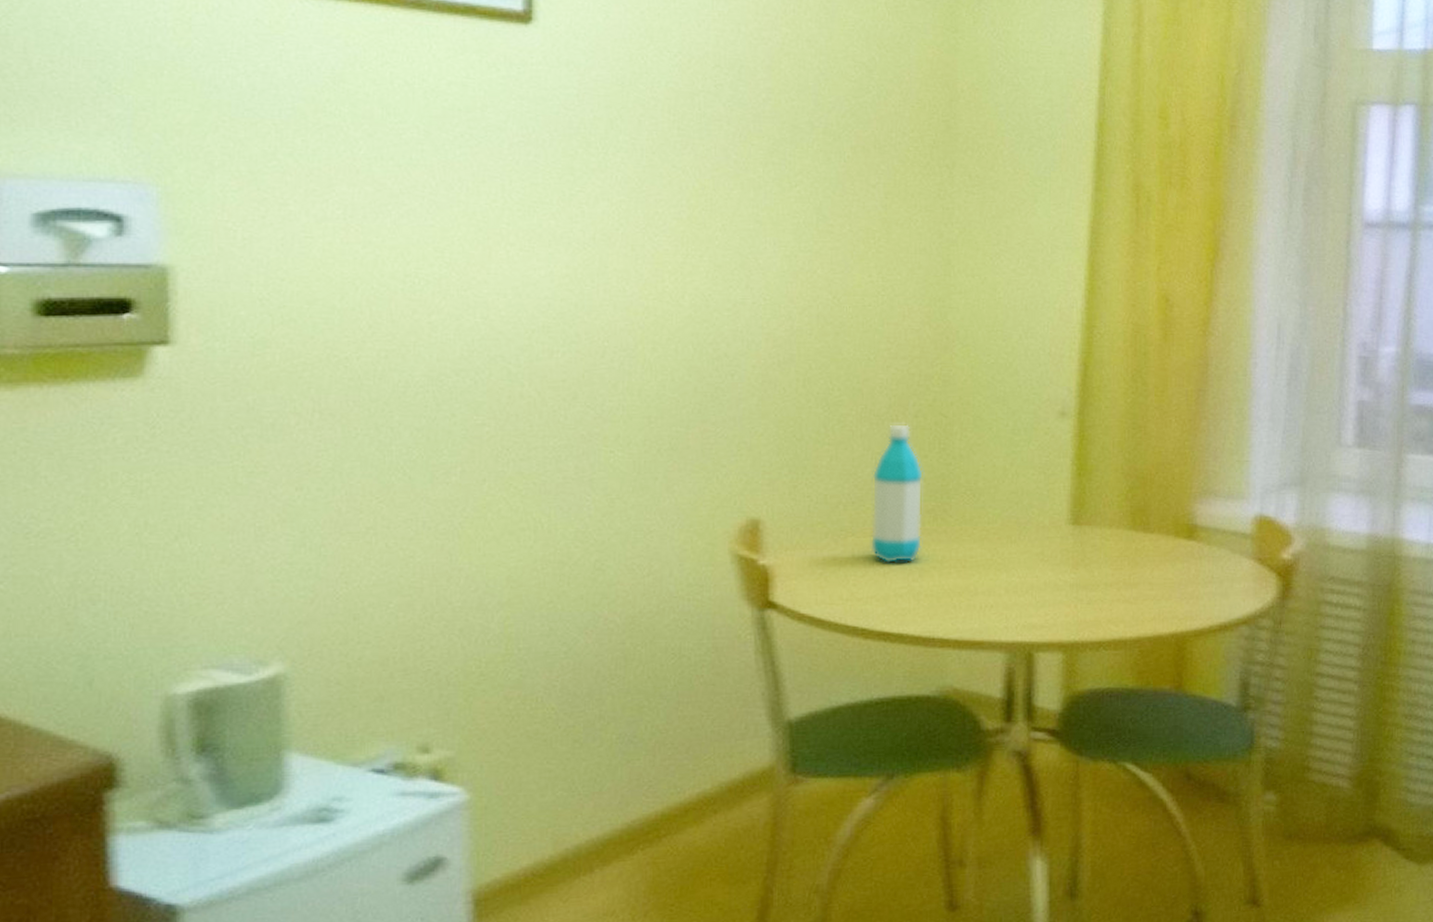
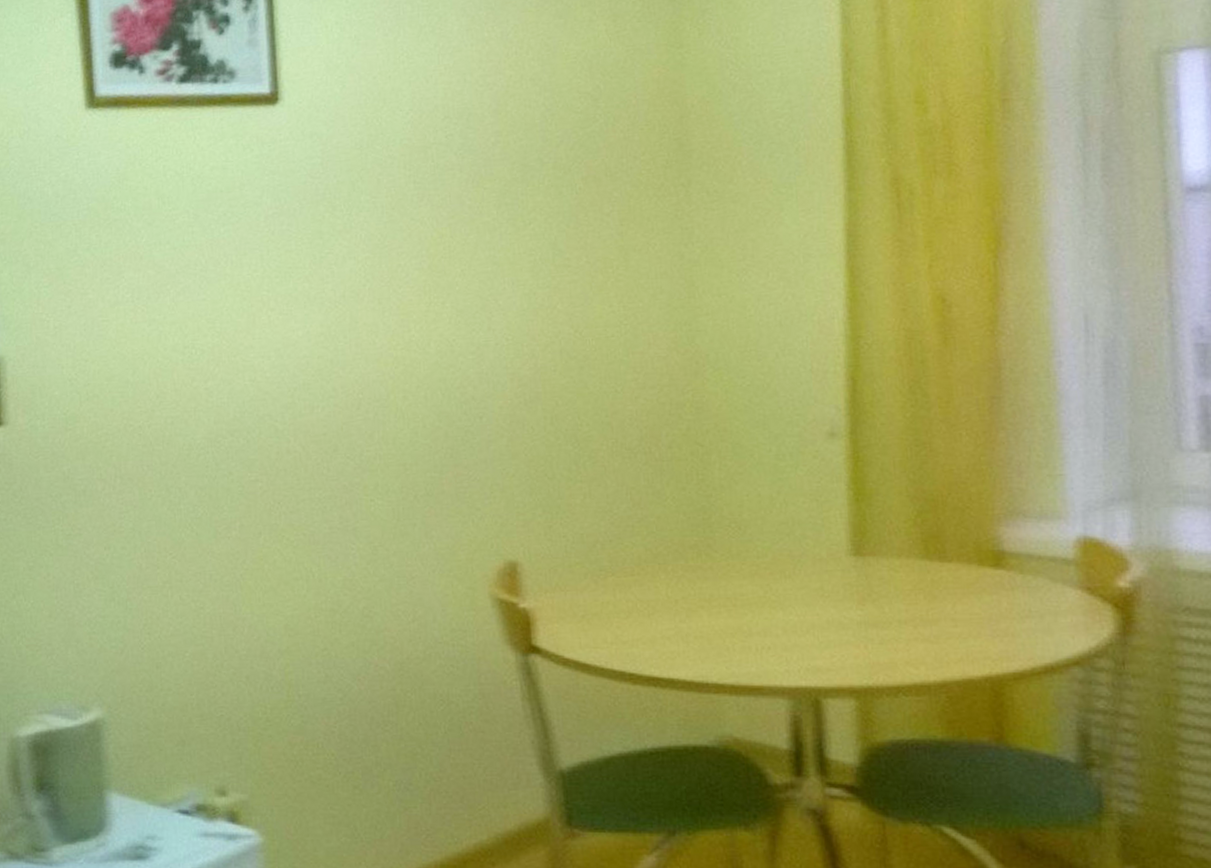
water bottle: present [870,423,923,564] -> none [628,455,687,604]

